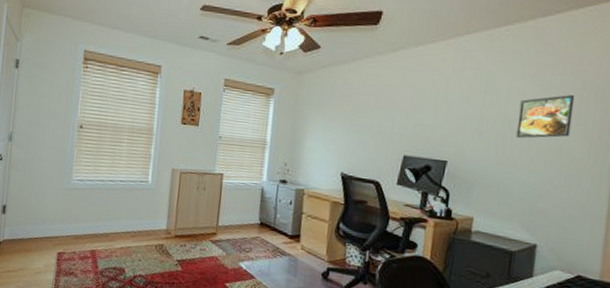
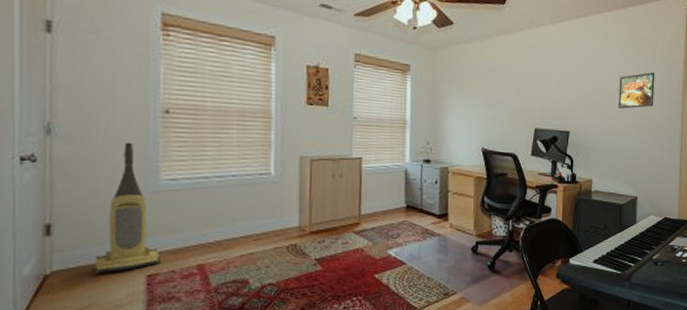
vacuum cleaner: none [26,149,67,246] -> present [93,142,160,274]

